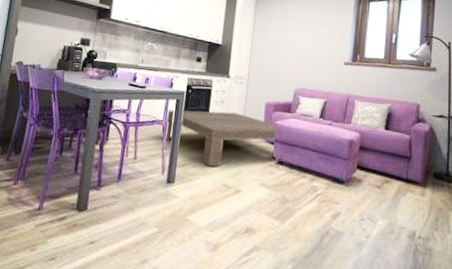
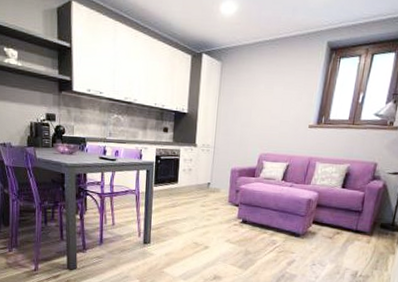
coffee table: present [165,109,277,167] -> none [138,179,242,229]

